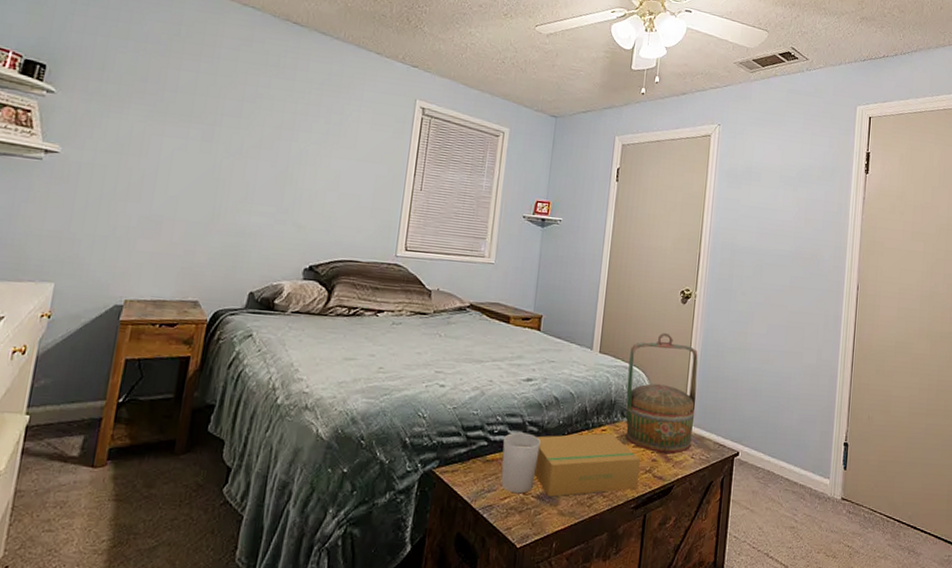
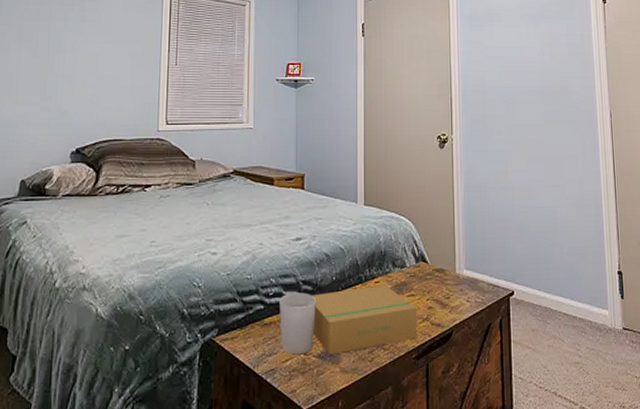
decorative basket: present [625,333,698,455] -> none [394,179,466,301]

